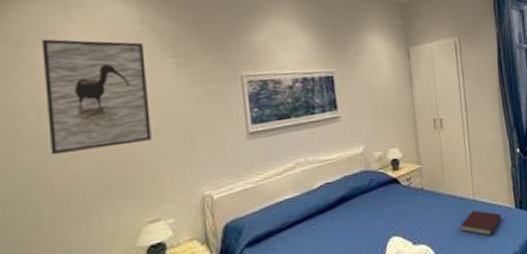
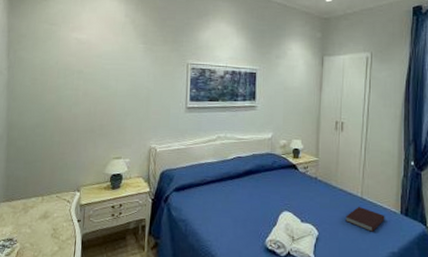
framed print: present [42,39,151,155] -> none [63,22,126,102]

